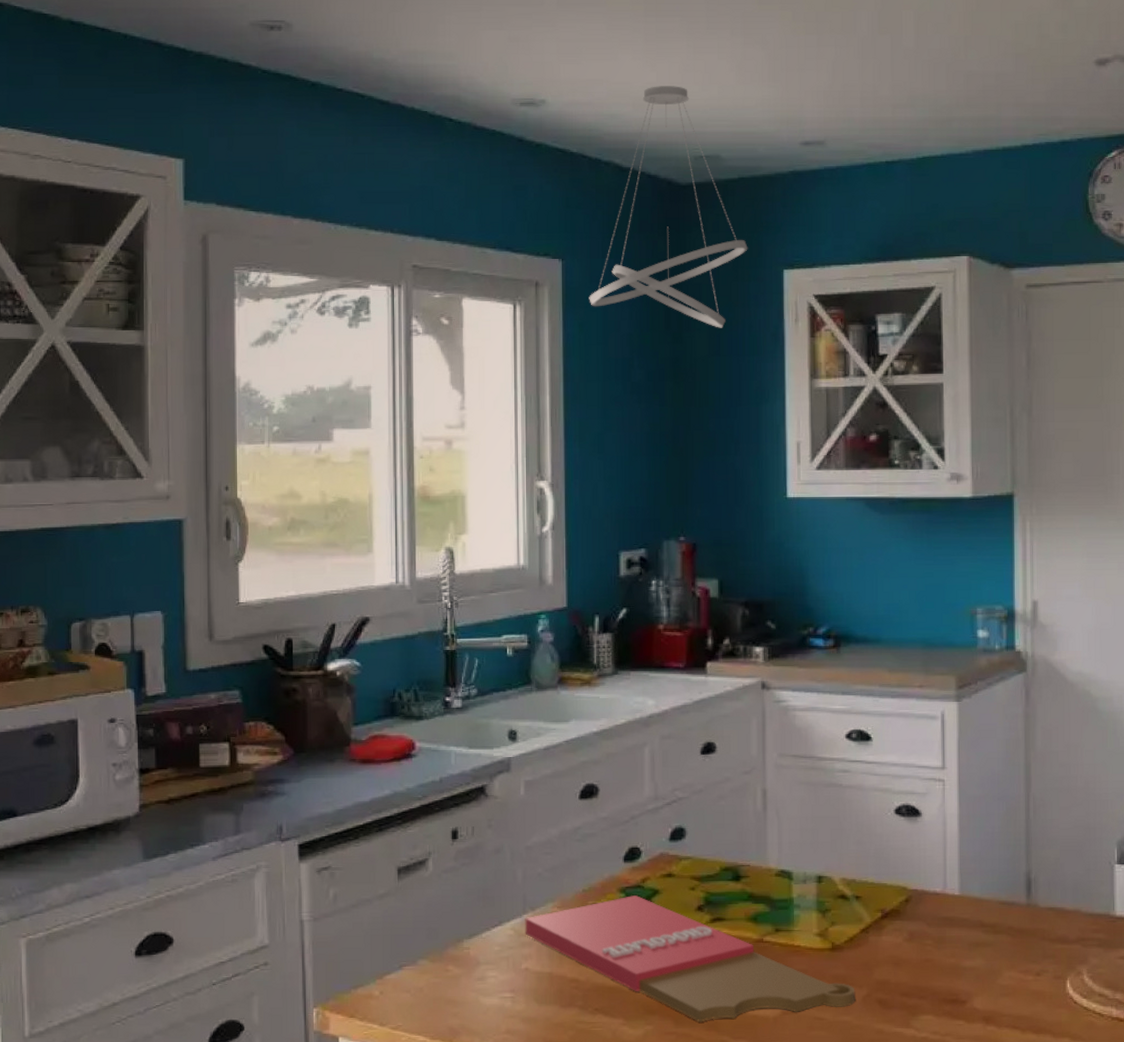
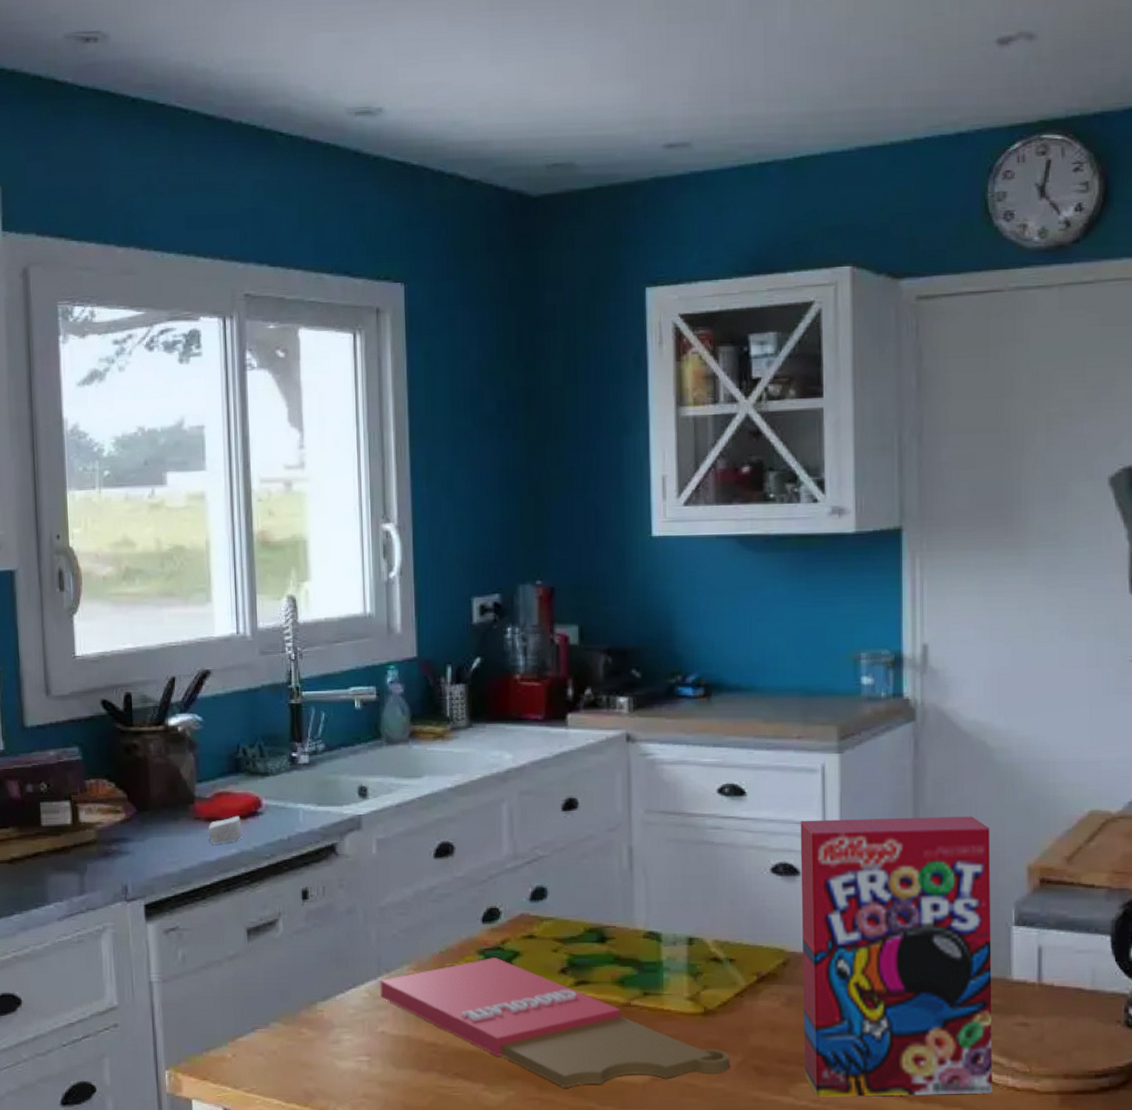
soap bar: none [362,757,396,786] -> present [208,815,242,844]
pendant light: present [589,86,748,328] -> none [434,87,606,354]
cereal box: none [921,761,1098,1029] -> present [800,816,992,1097]

